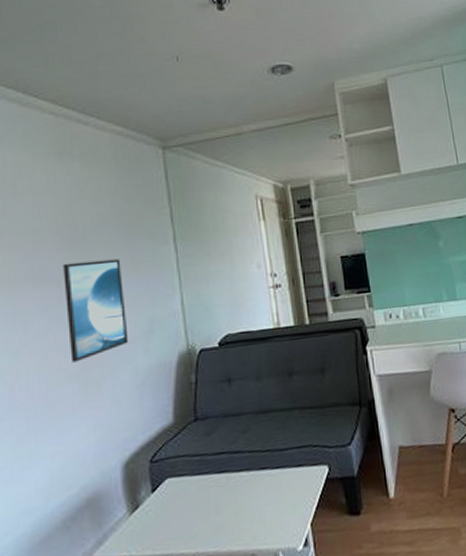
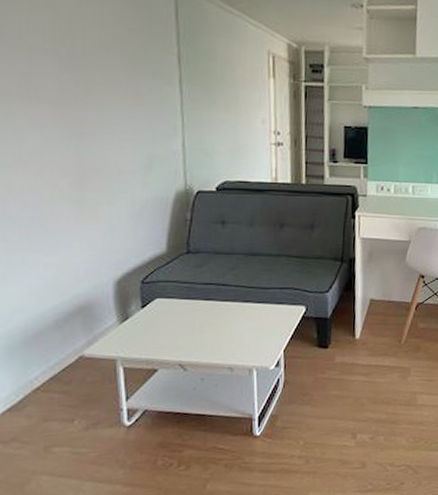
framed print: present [63,259,129,363] -> none [61,85,127,184]

